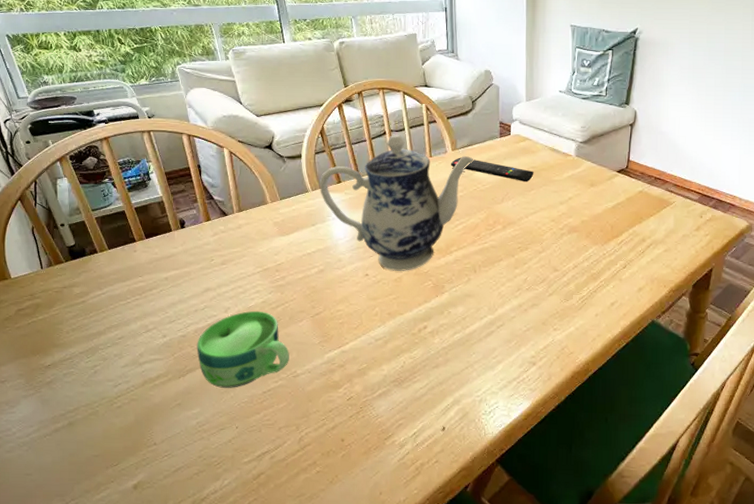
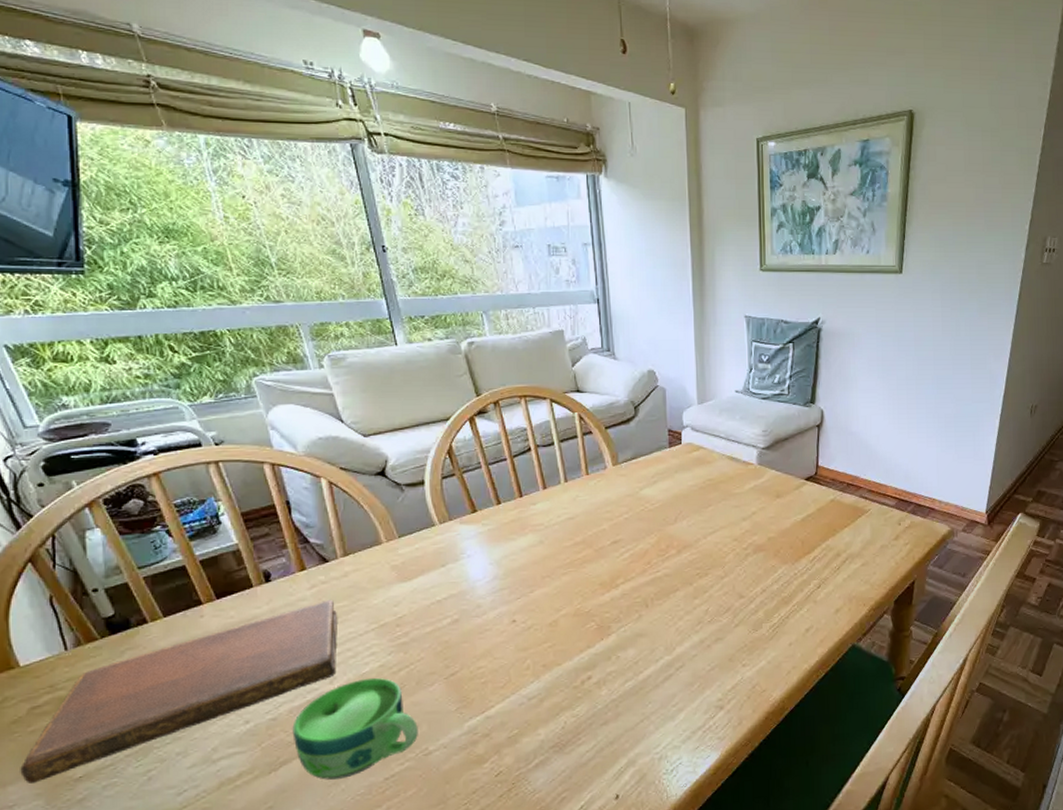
notebook: none [10,246,232,366] -> present [20,600,337,784]
teapot: present [320,134,474,271] -> none [450,449,640,614]
remote control: present [450,157,534,182] -> none [611,473,711,498]

